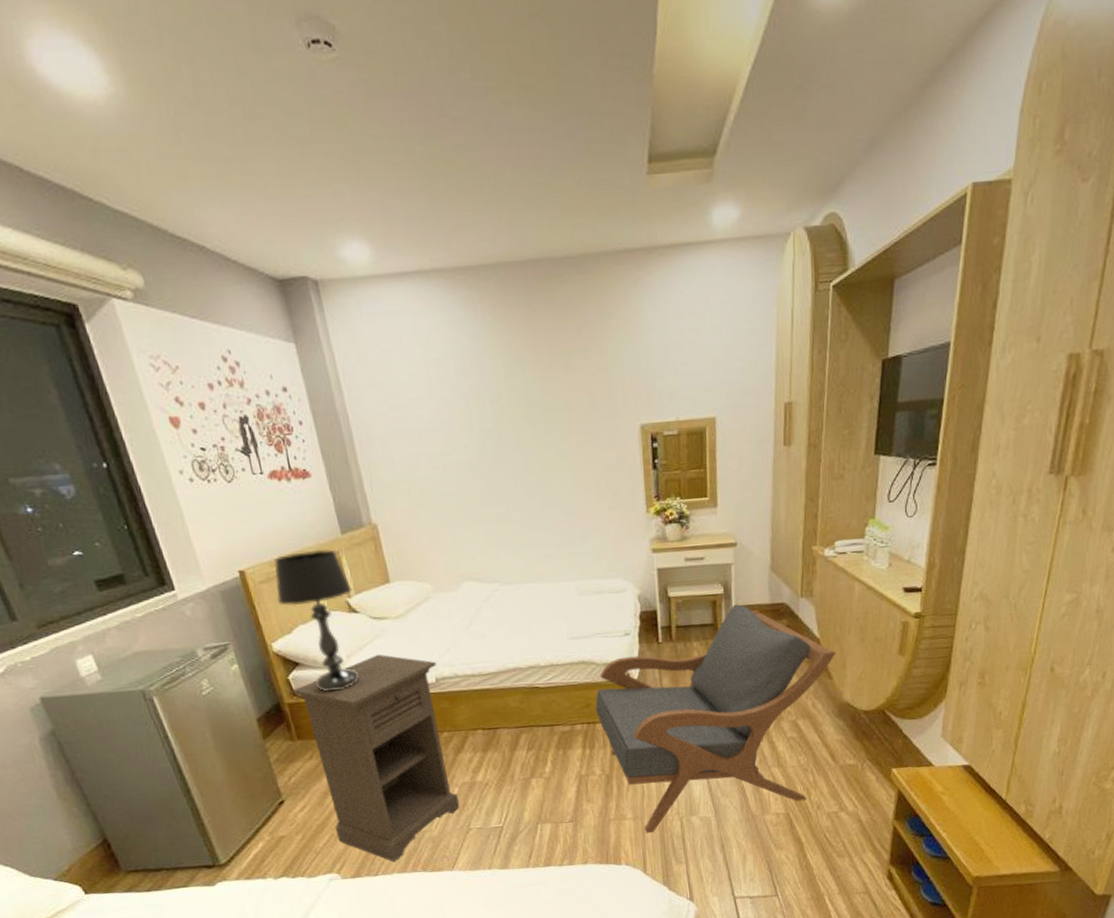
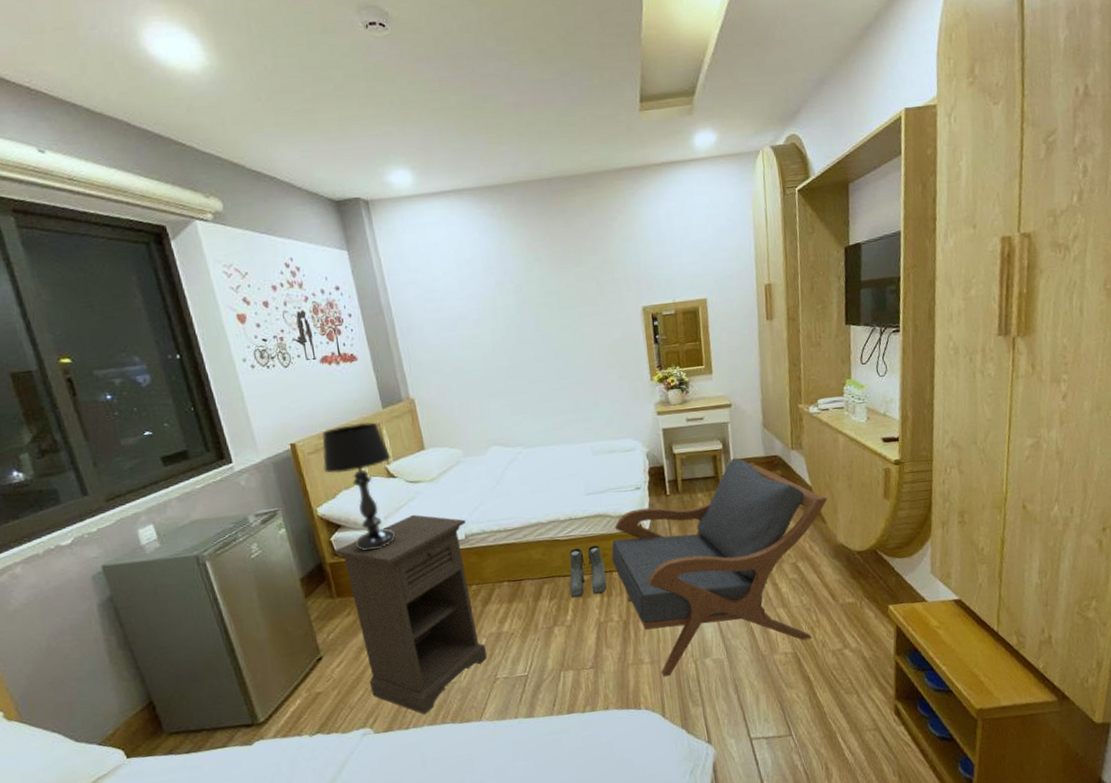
boots: none [548,694,589,749] -> present [569,545,607,598]

